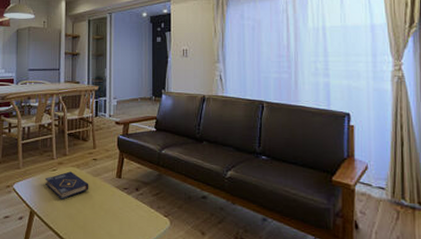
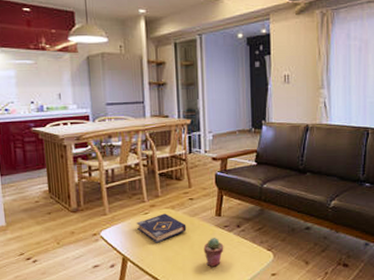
potted succulent: none [103,198,123,229] -> present [203,237,224,267]

